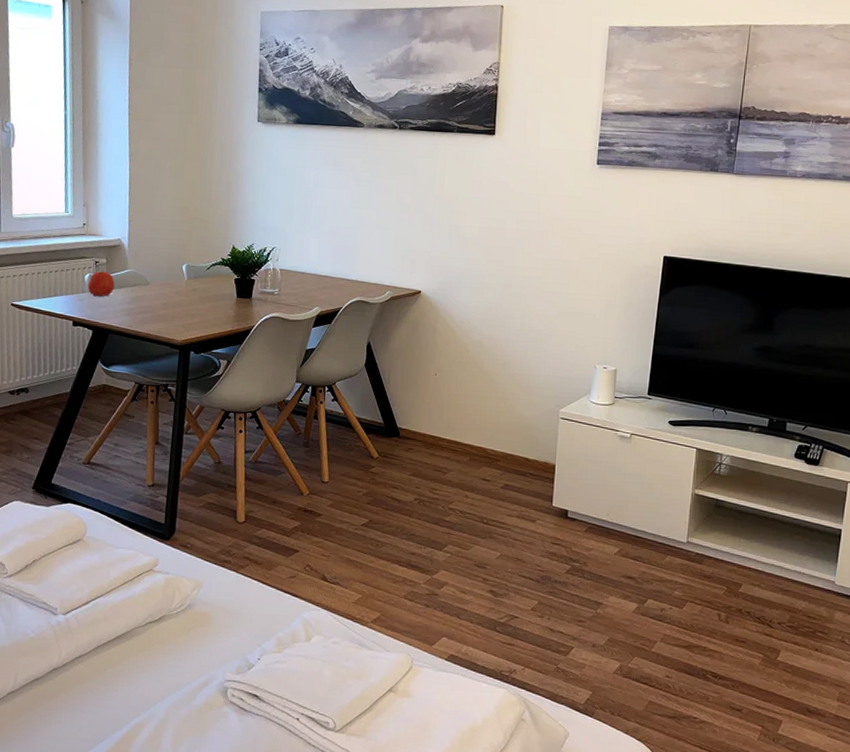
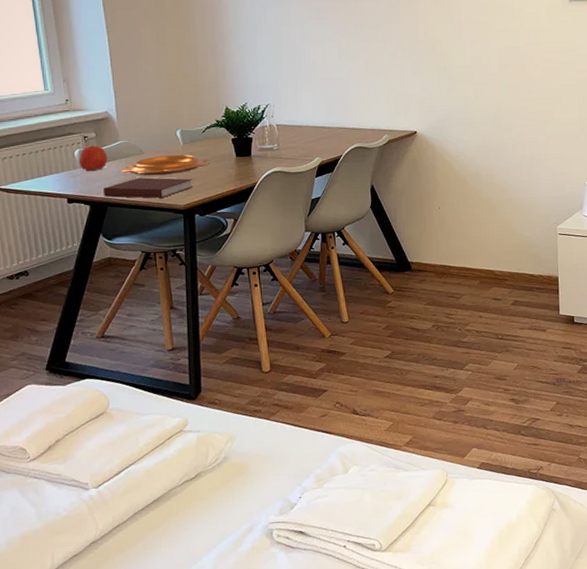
notebook: none [107,308,193,331] -> present [104,177,193,198]
decorative bowl: none [125,288,211,309] -> present [121,155,209,176]

